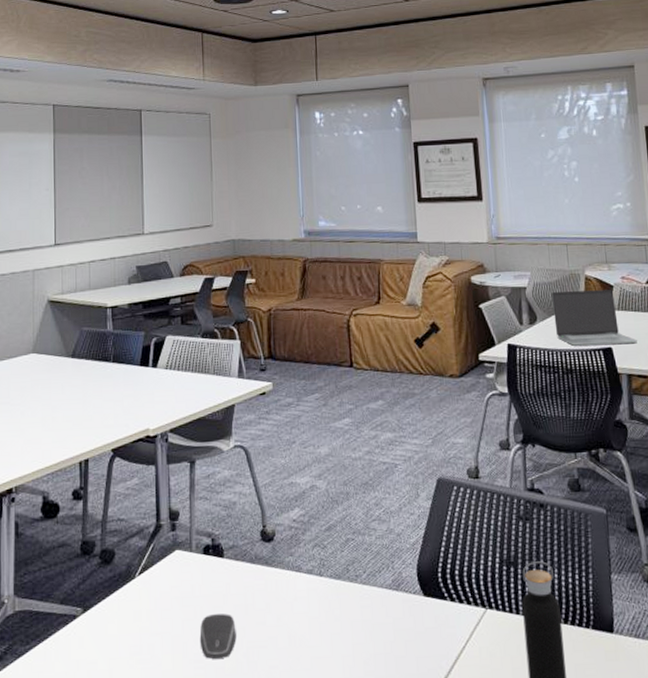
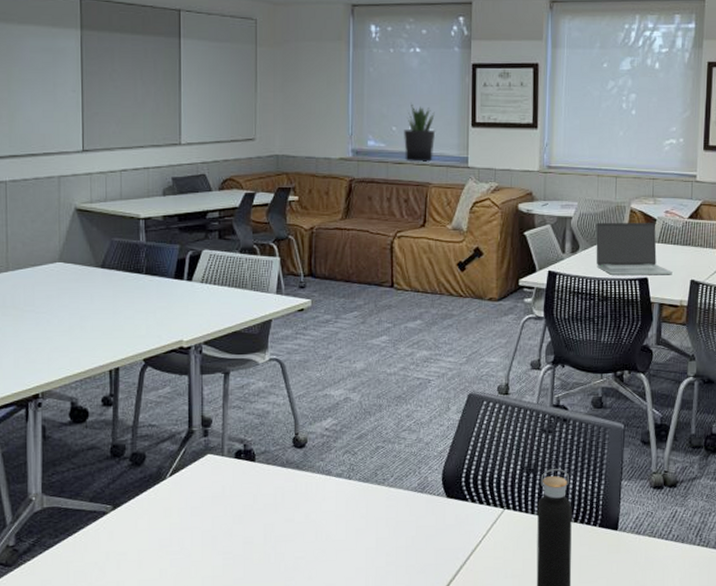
computer mouse: present [199,613,237,659] -> none [229,511,265,551]
planter: none [353,182,384,240] -> present [404,102,436,163]

